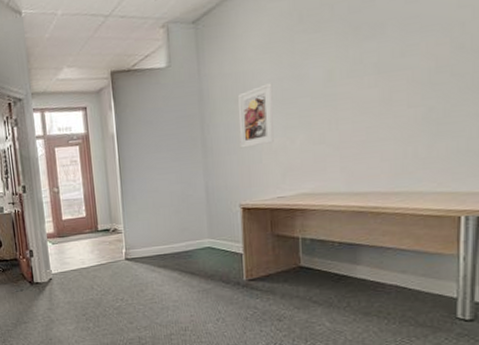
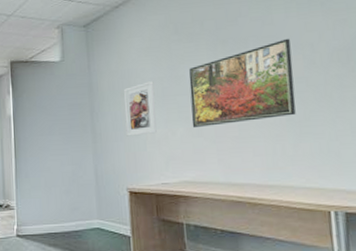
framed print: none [313,18,437,135] -> present [189,38,296,129]

